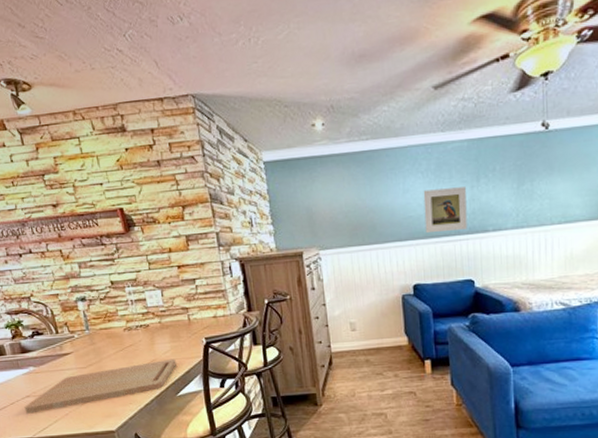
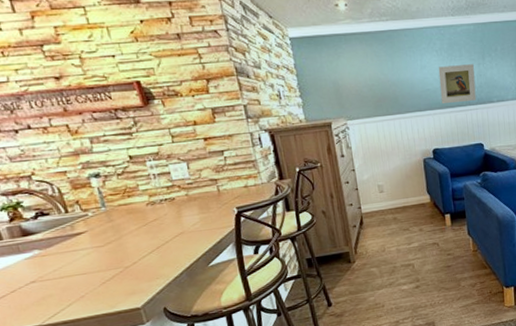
cutting board: present [24,358,176,414] -> none [29,230,207,301]

